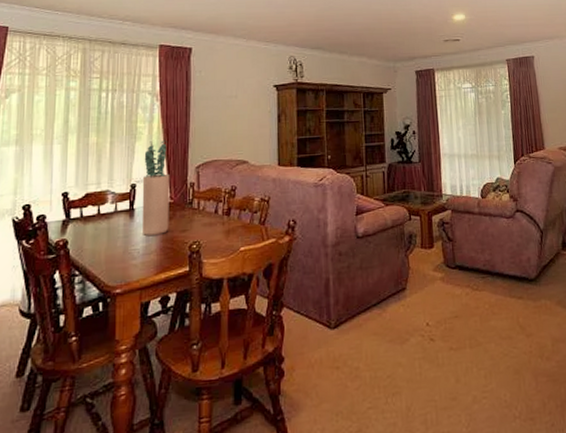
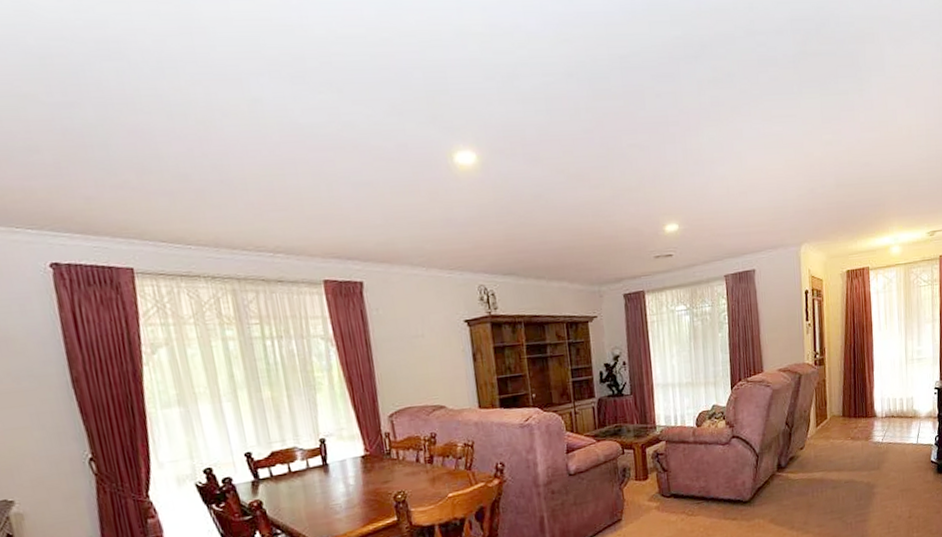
vase: present [141,138,170,236] -> none [329,387,370,490]

